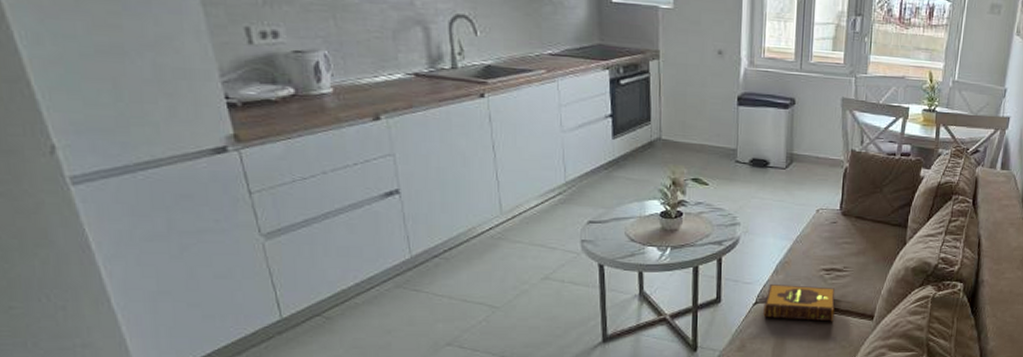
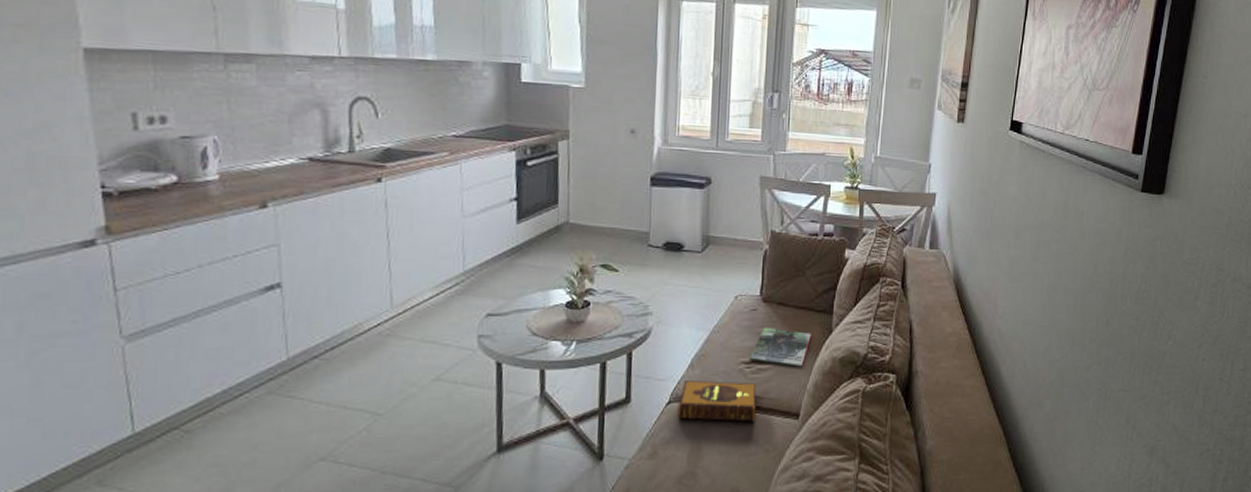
magazine: none [829,238,888,274] -> present [750,327,812,367]

